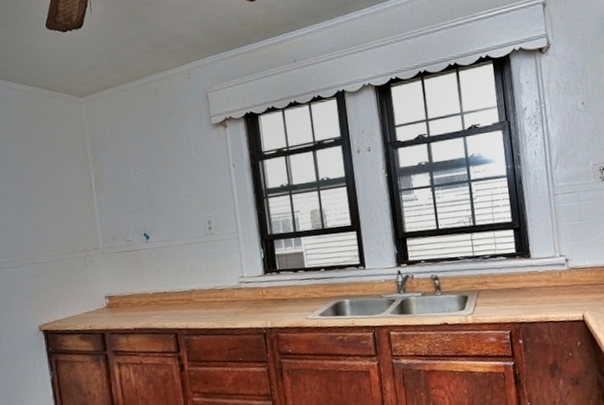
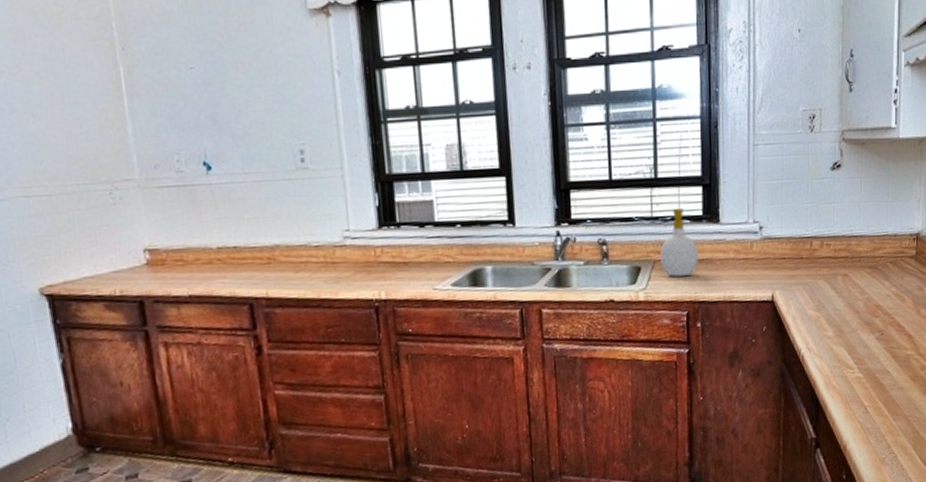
soap bottle: none [483,247,516,303] -> present [660,207,698,277]

